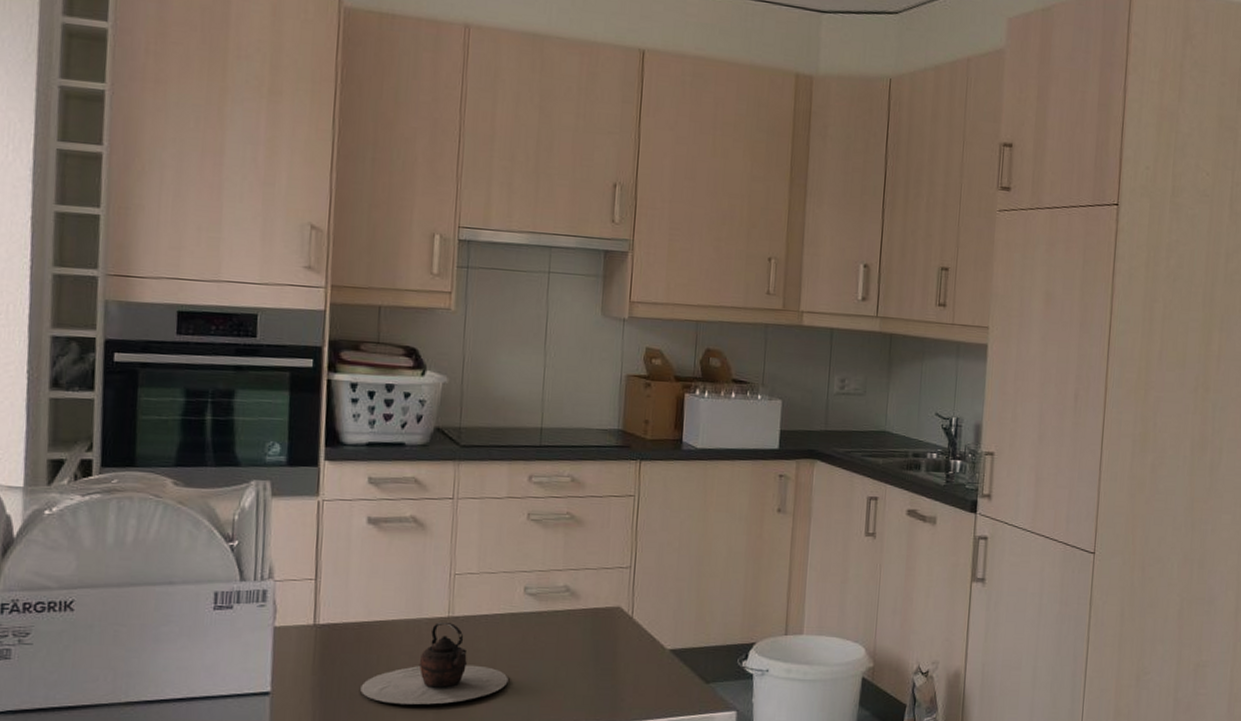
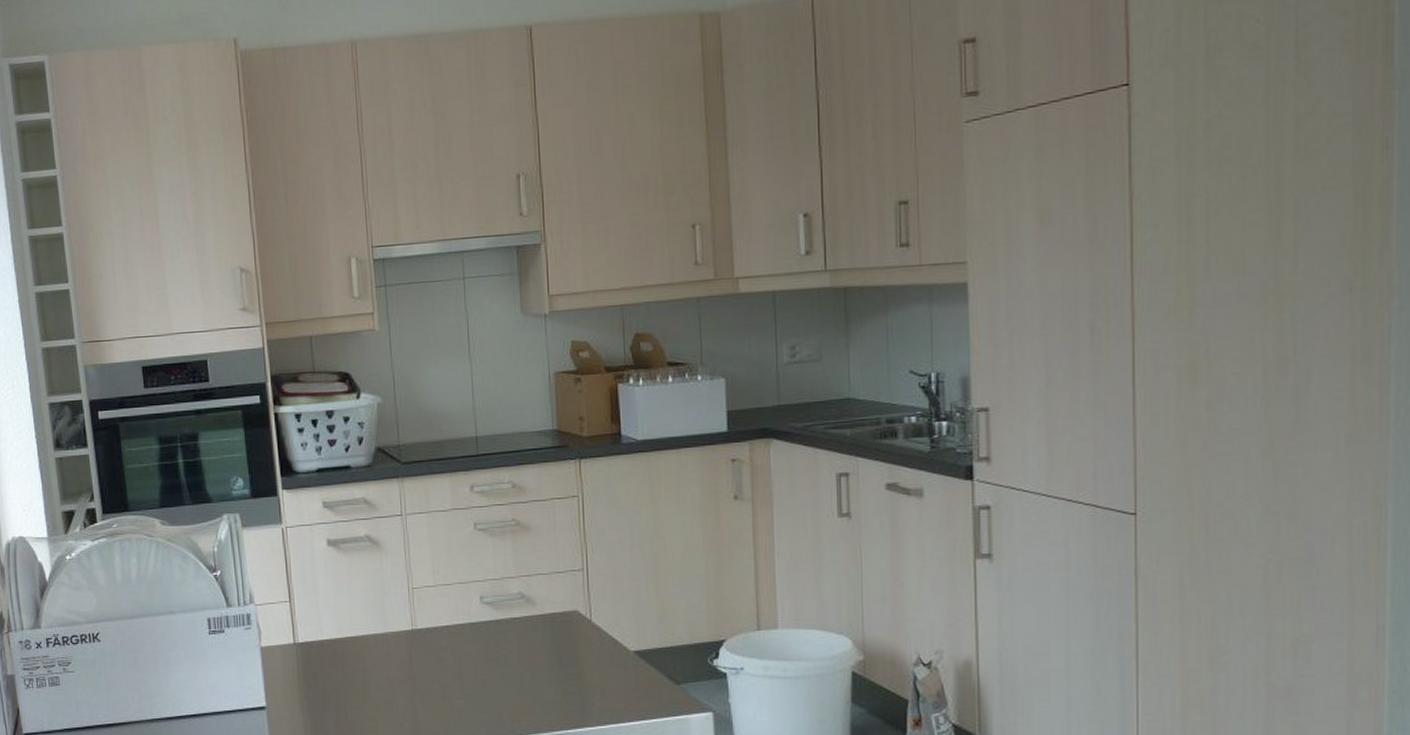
teapot: present [360,621,508,705] -> none [342,634,476,714]

